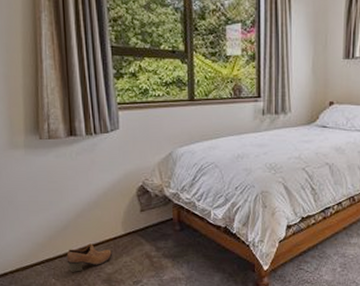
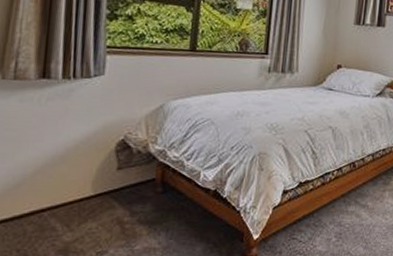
shoe: present [66,243,113,272] -> none [13,205,76,240]

